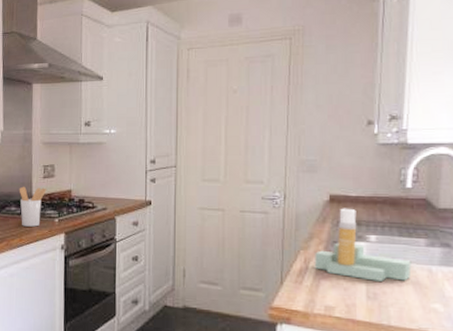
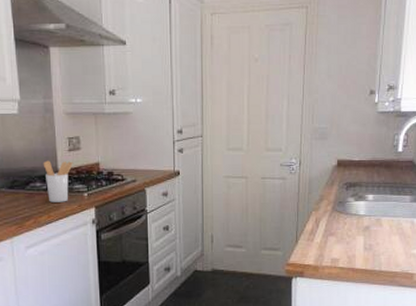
spray bottle: present [314,208,412,281] -> none [323,171,399,234]

